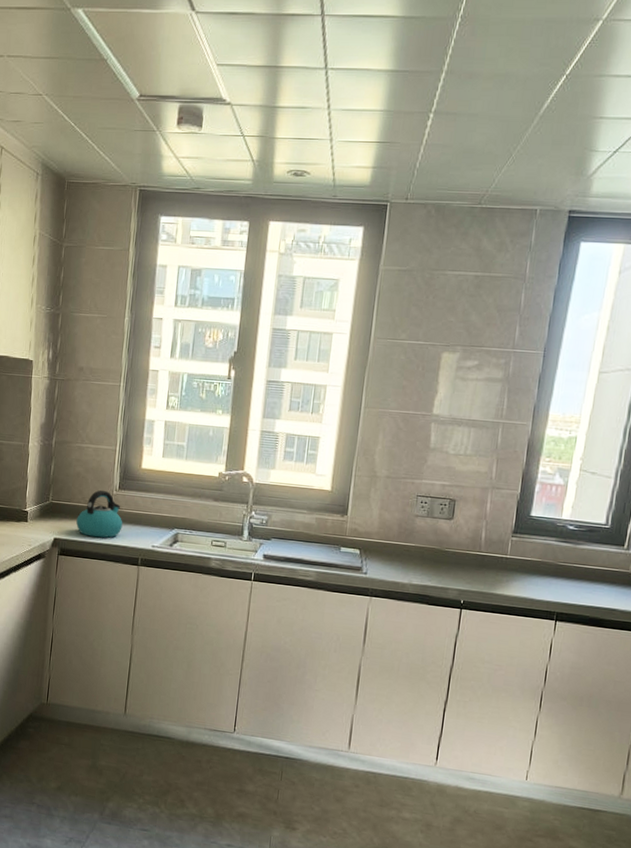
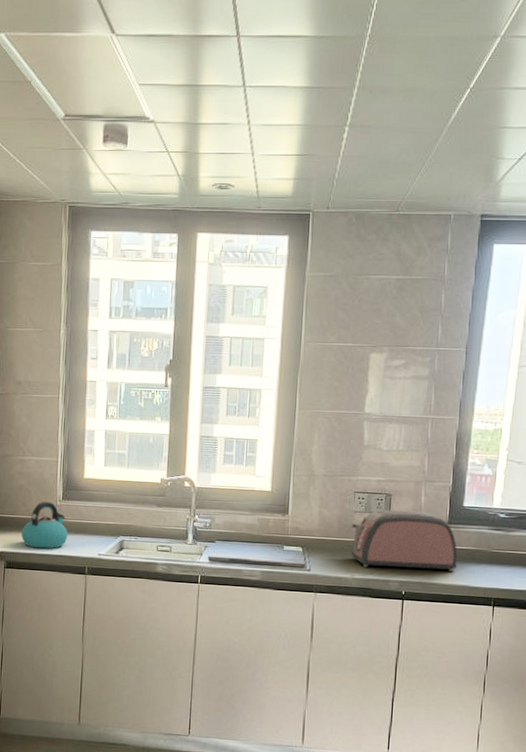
toaster: none [410,515,522,583] -> present [351,509,458,571]

